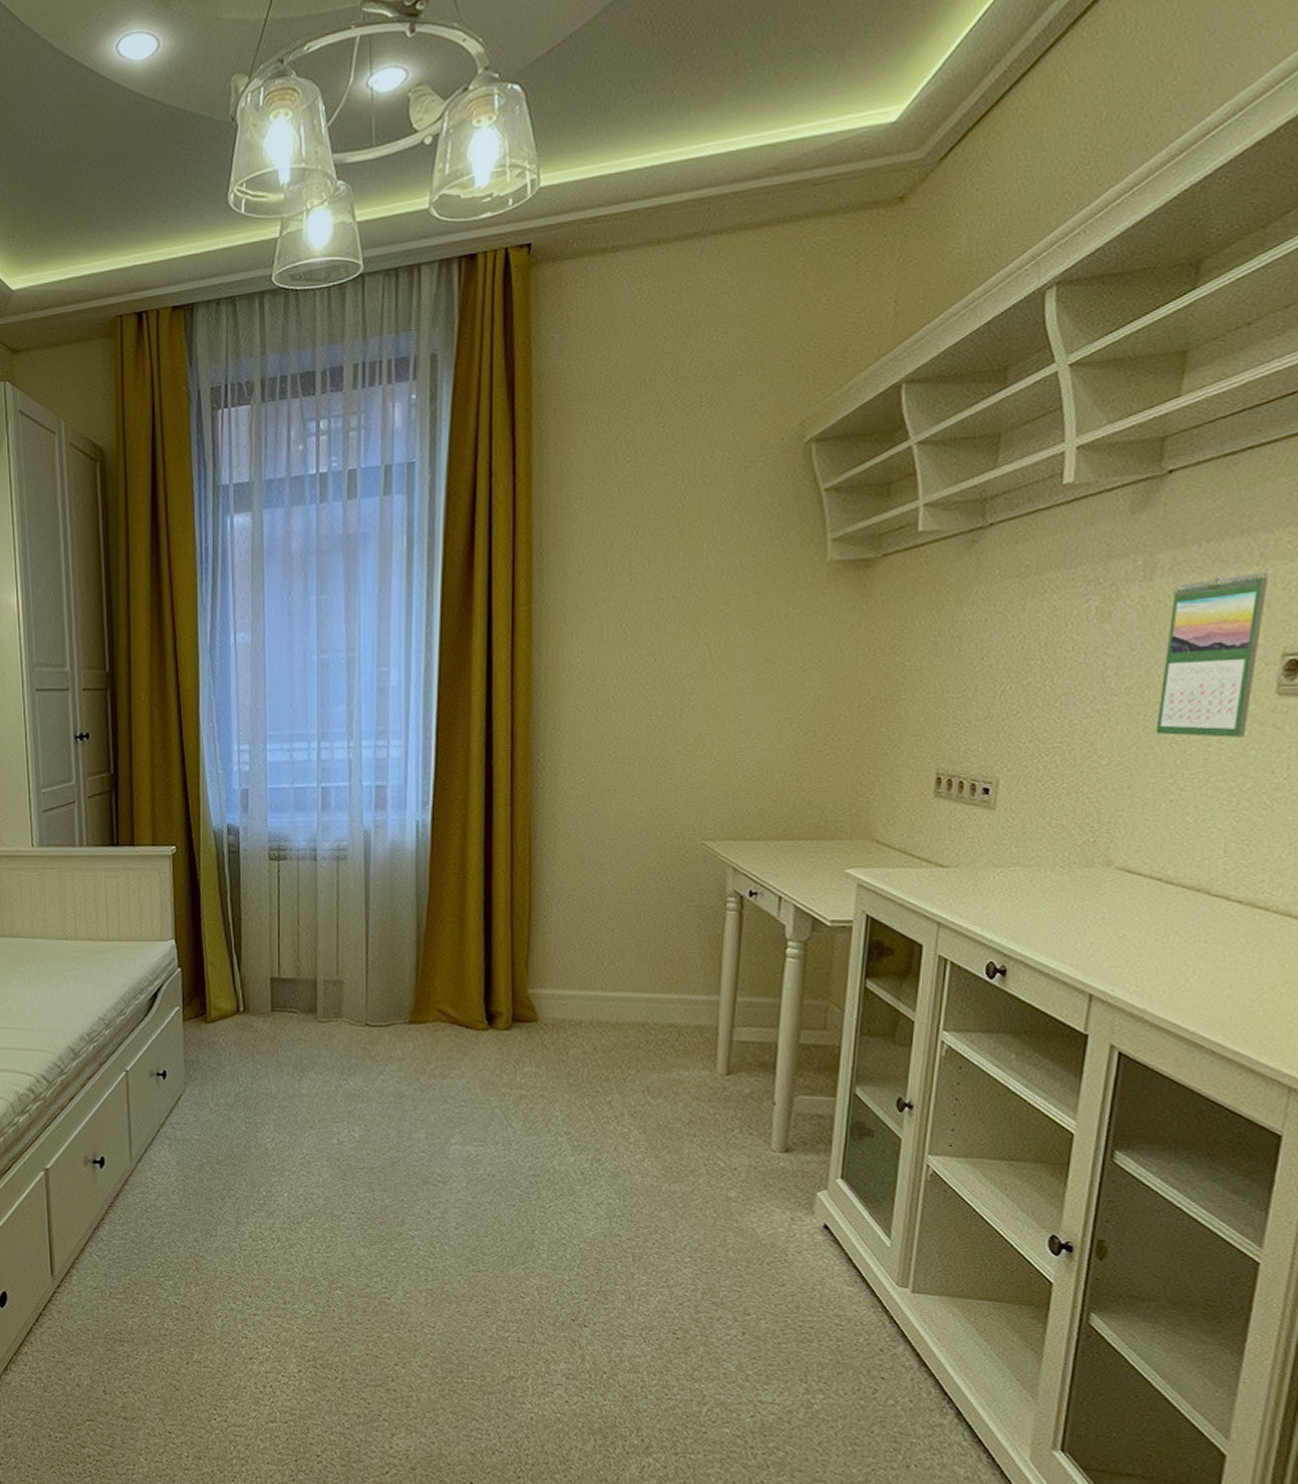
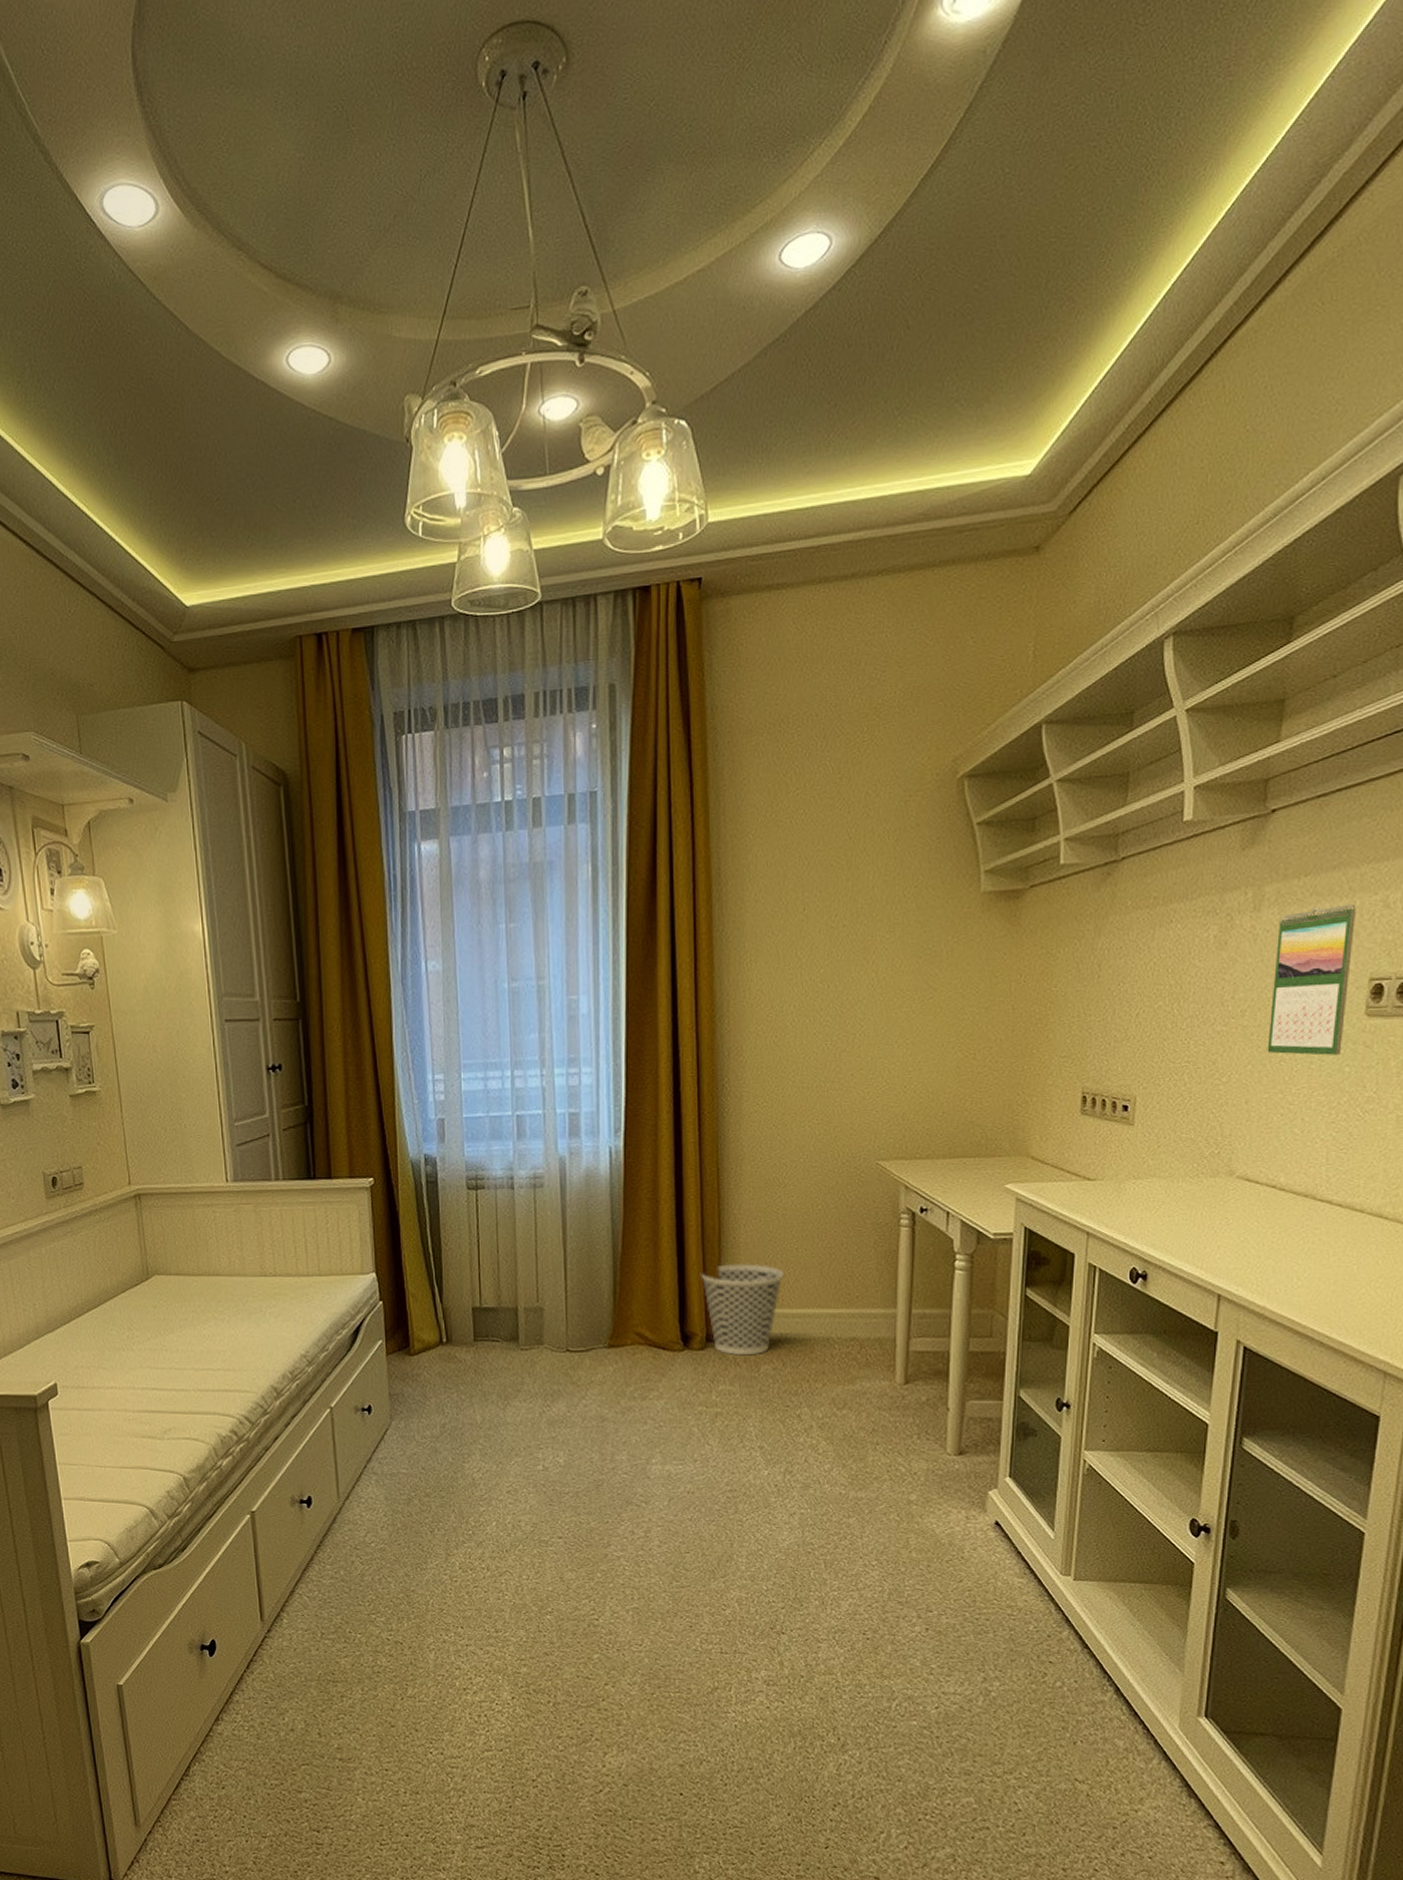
wastebasket: none [507,943,597,1038] -> present [700,1263,784,1356]

